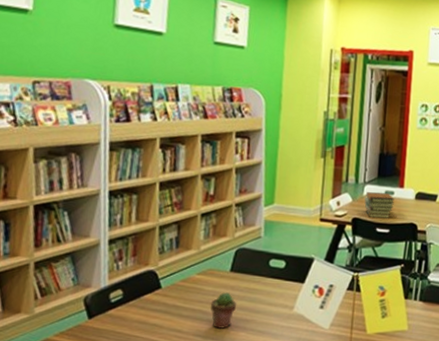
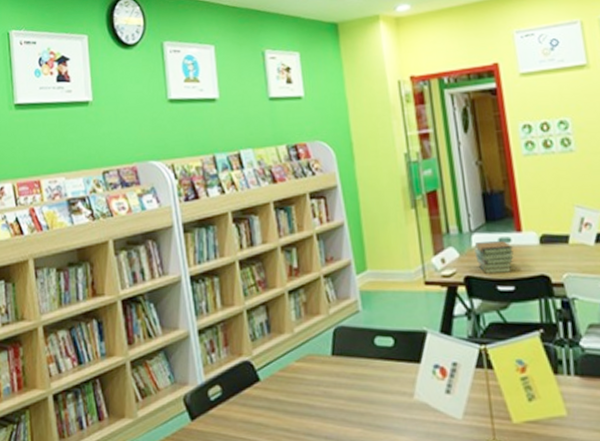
potted succulent: present [210,292,237,330] -> none [316,381,347,426]

